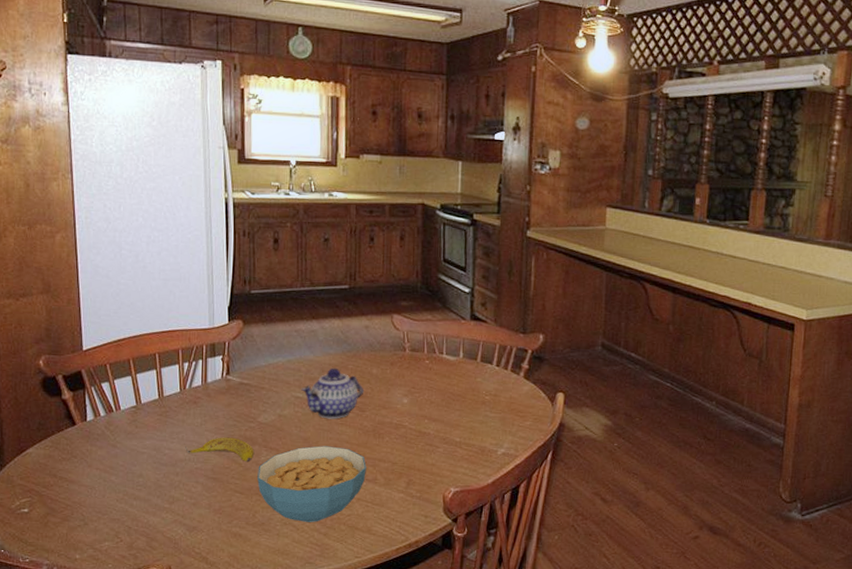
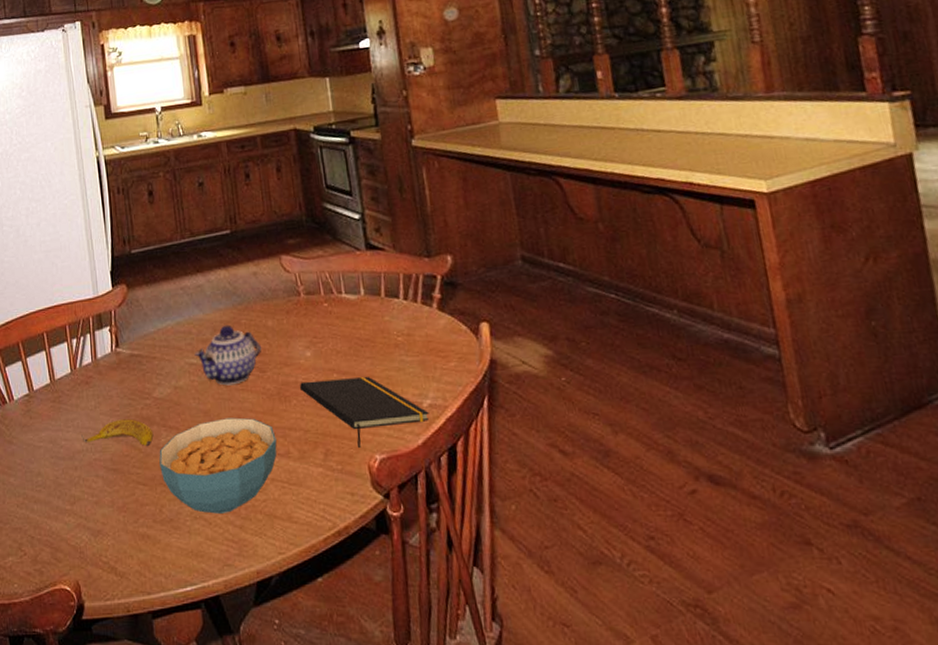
notepad: none [393,423,502,482] -> present [299,376,429,449]

